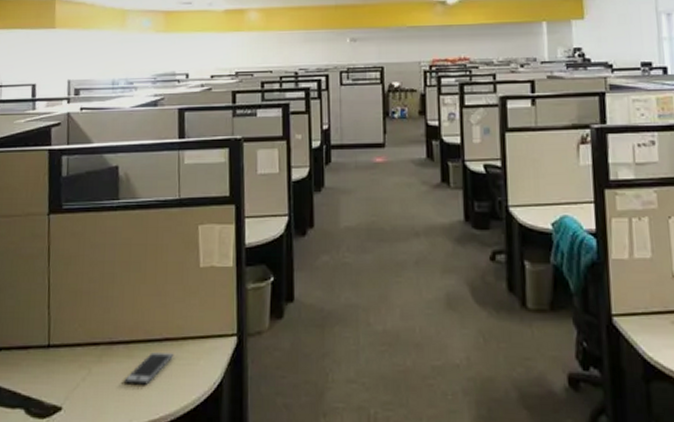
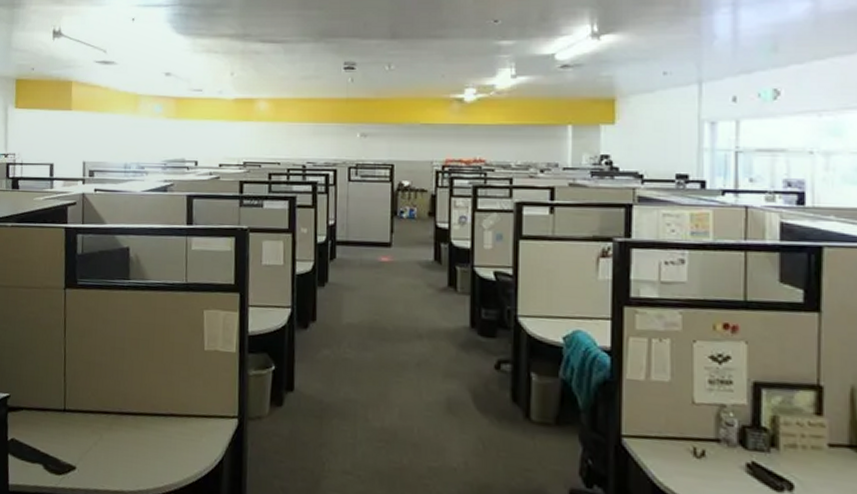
smartphone: present [124,353,174,385] -> none [132,426,179,455]

